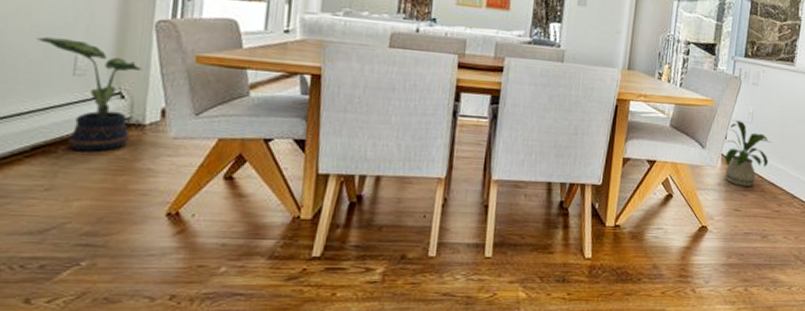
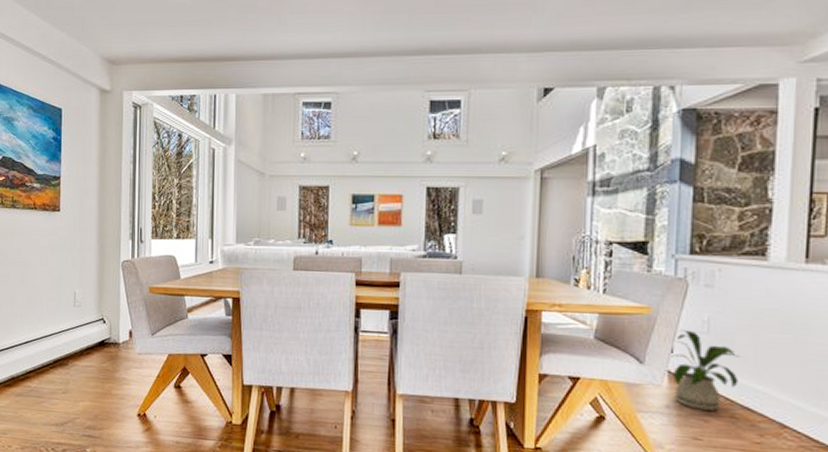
potted plant: present [37,37,143,152] -> none [52,279,116,365]

